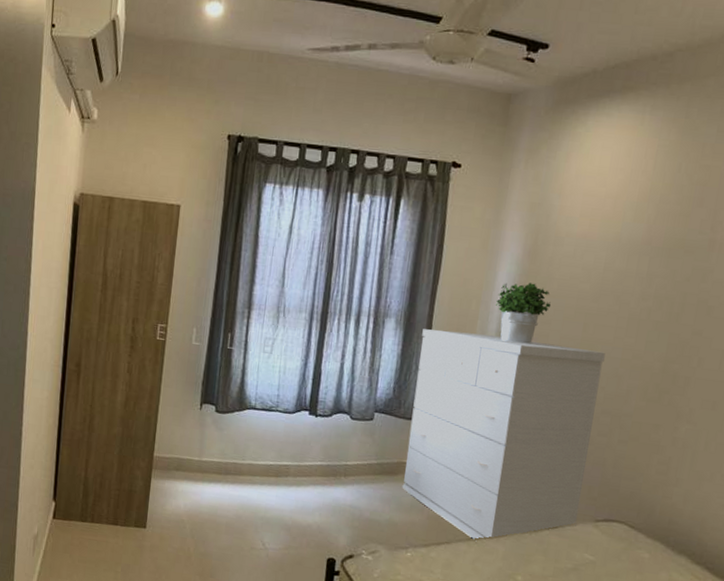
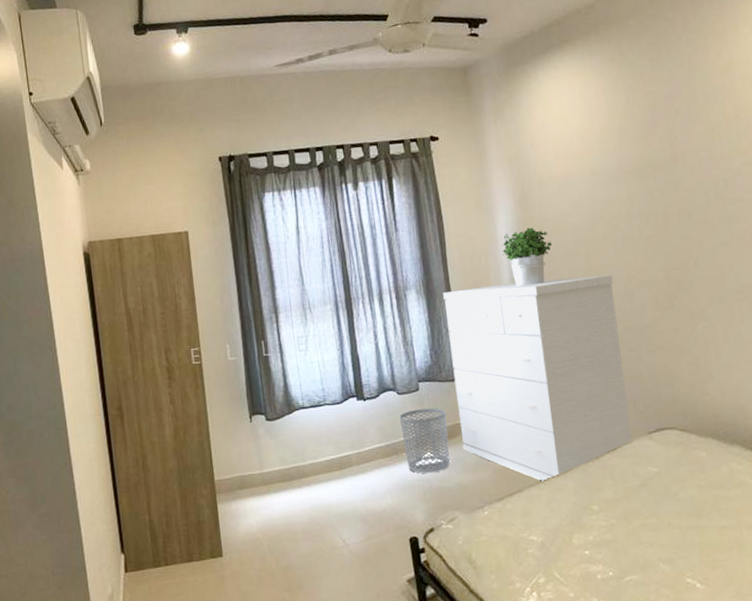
waste bin: none [343,437,395,504] -> present [400,407,450,473]

